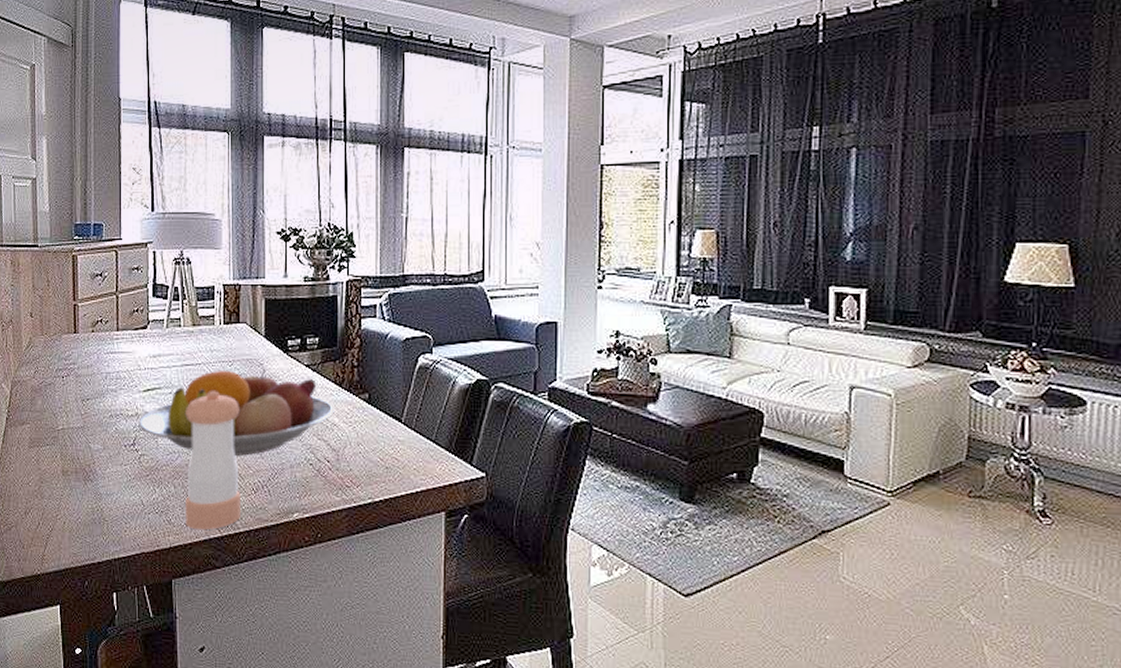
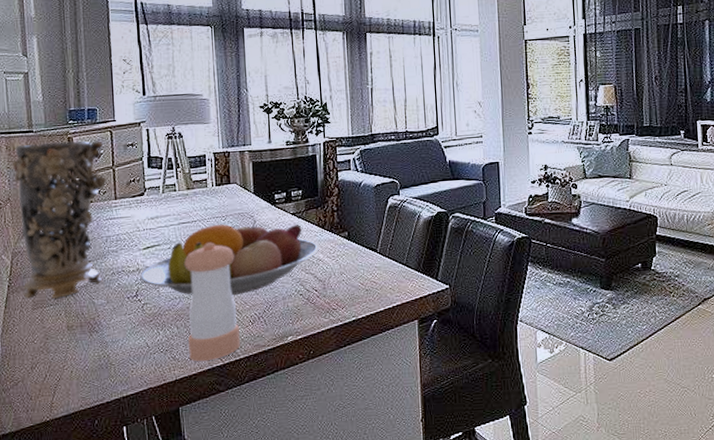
decorative vase: none [16,260,110,438] -> present [12,141,107,299]

